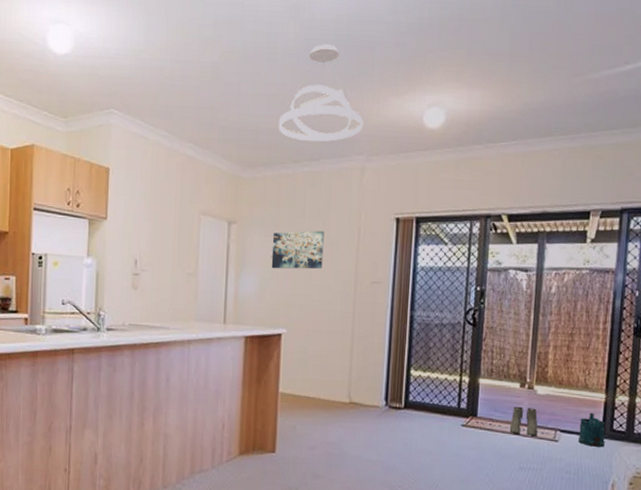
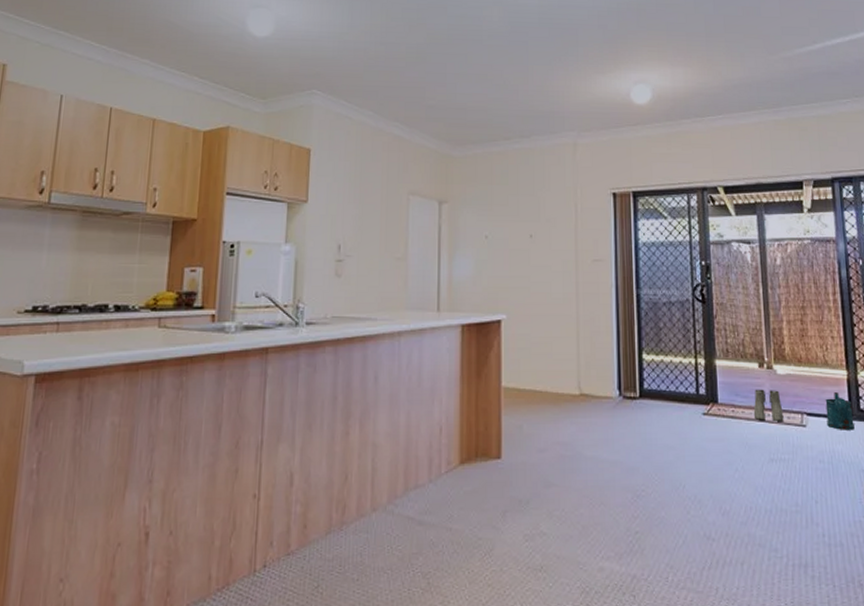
wall art: present [271,230,324,269] -> none [486,208,541,250]
pendant light: present [278,44,364,142] -> none [486,26,572,119]

